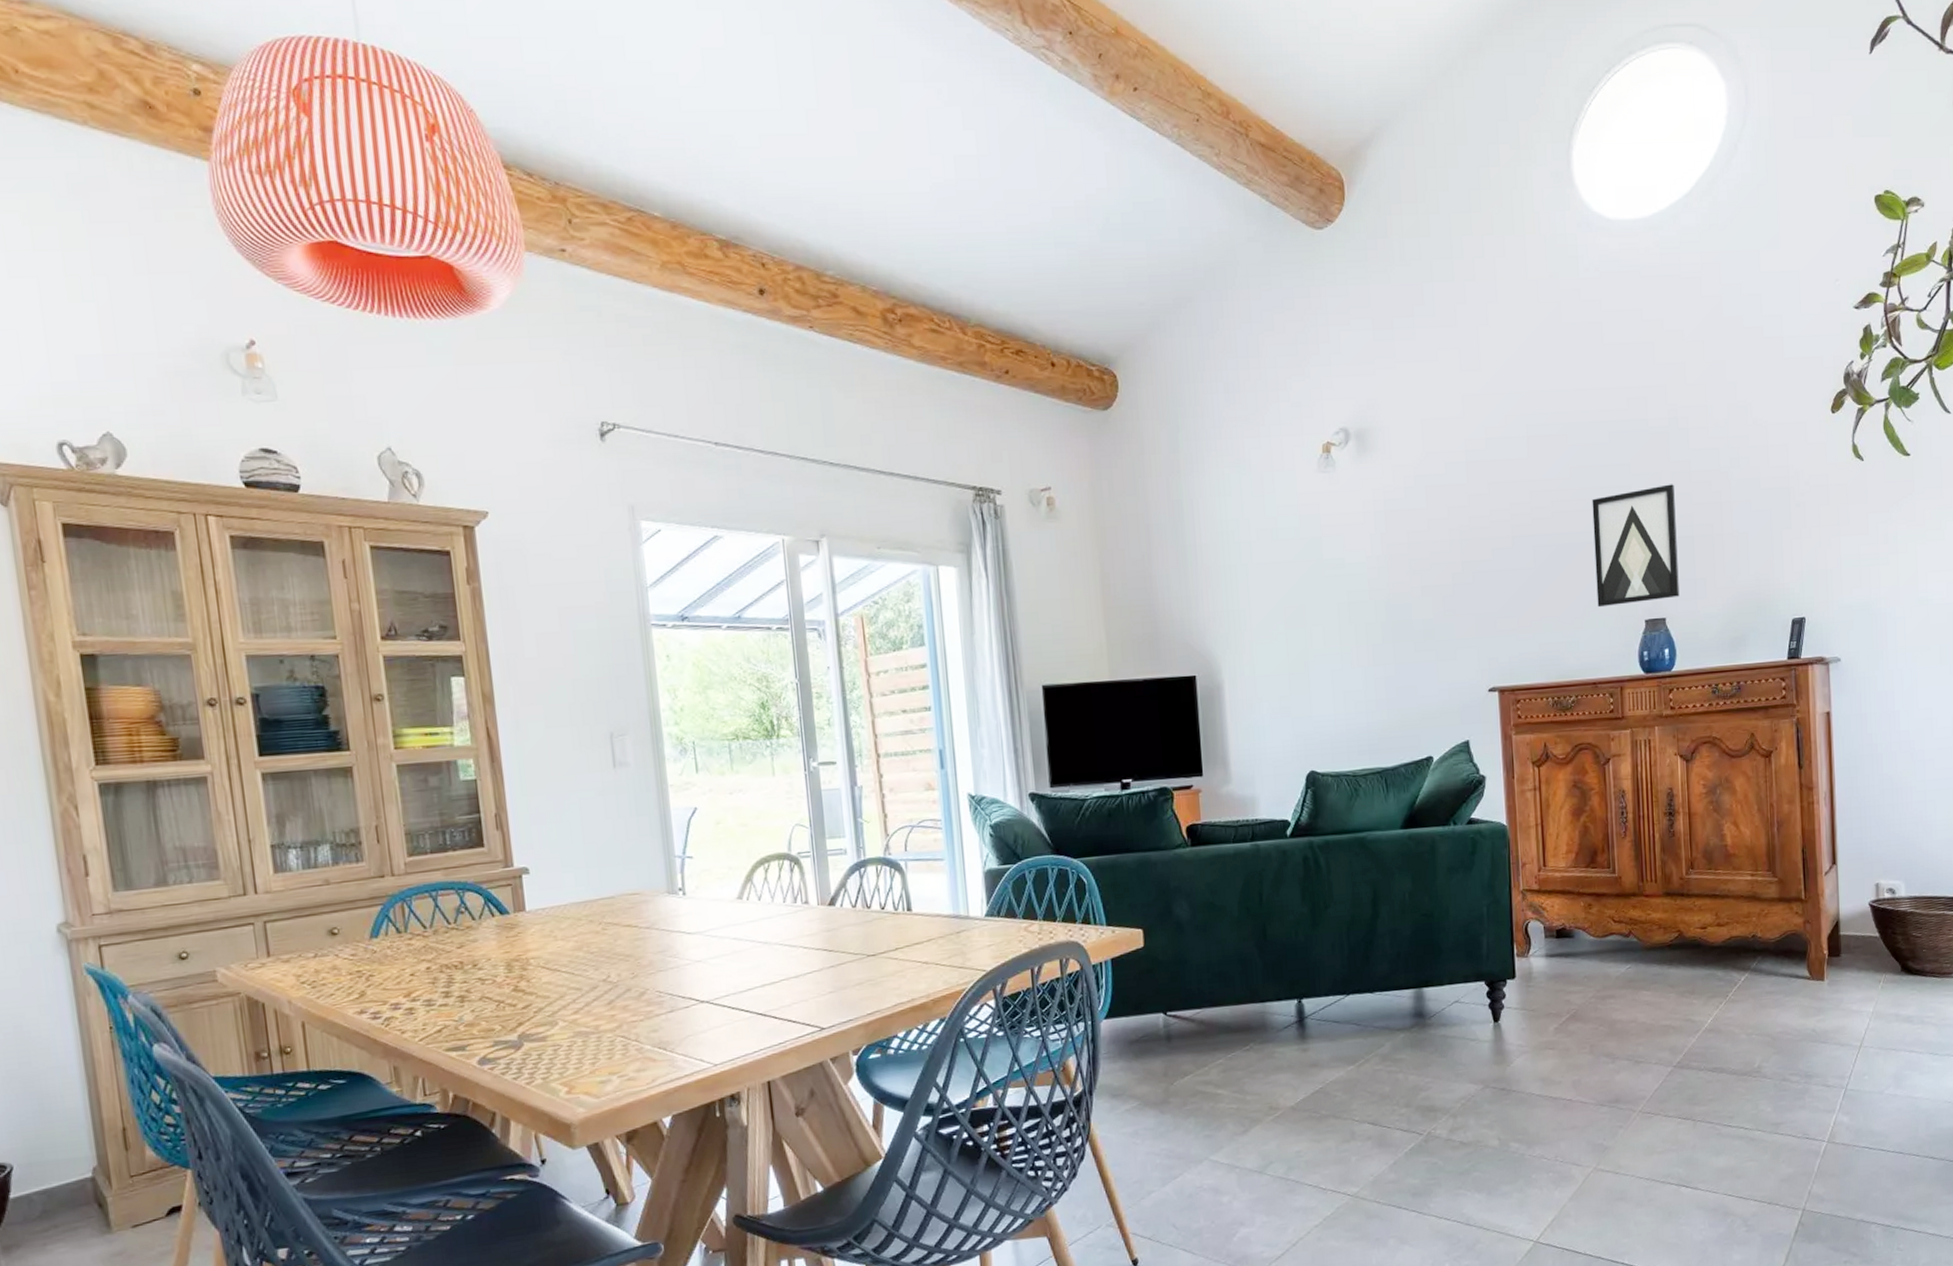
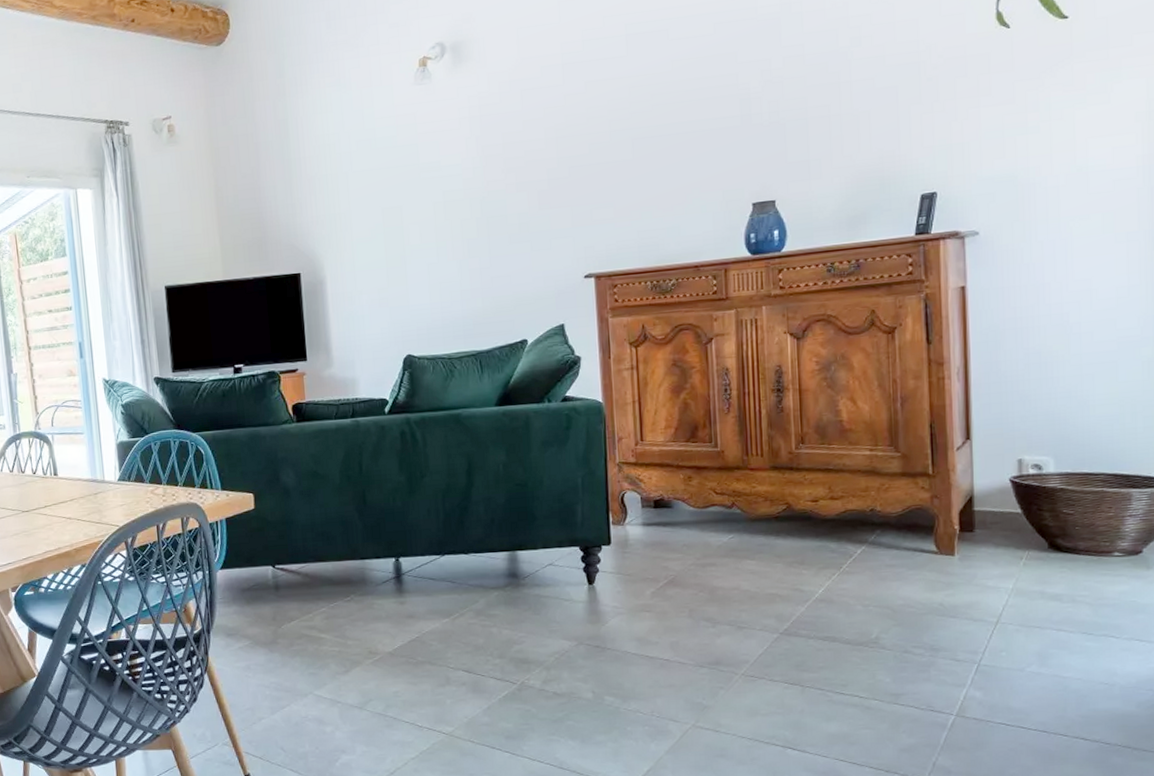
wall art: present [1592,484,1680,608] -> none [694,68,791,194]

